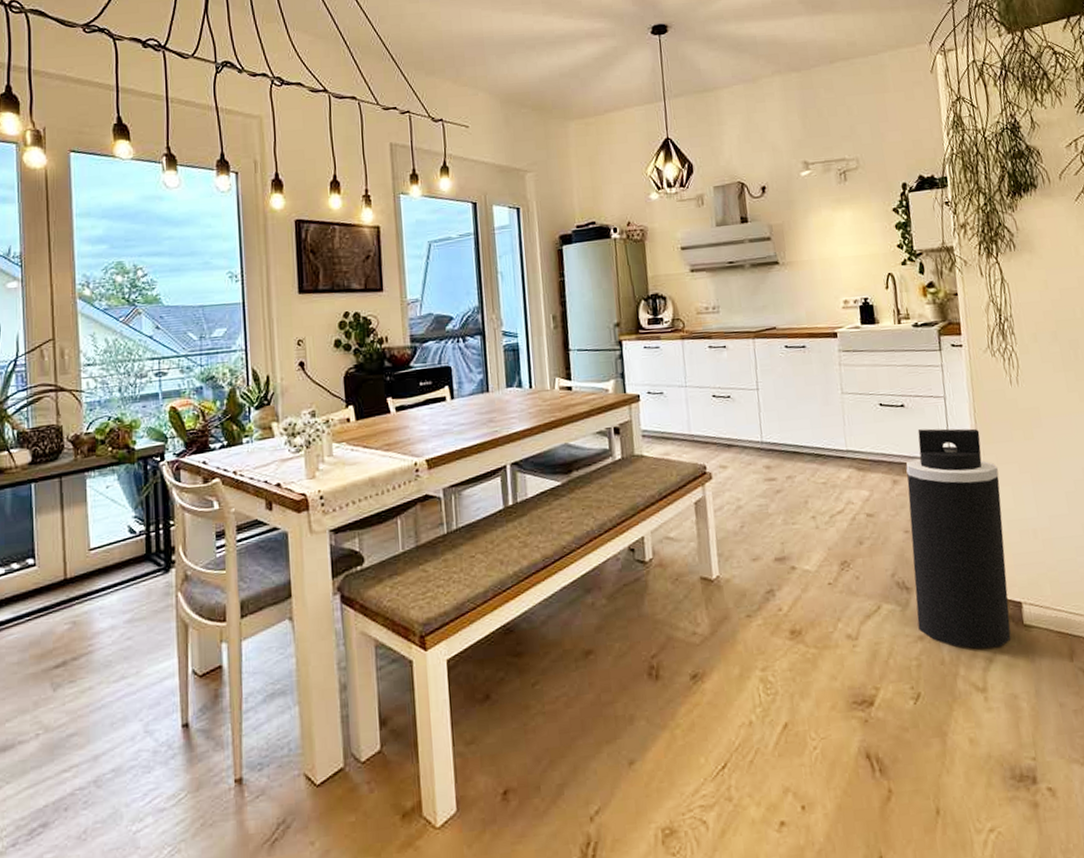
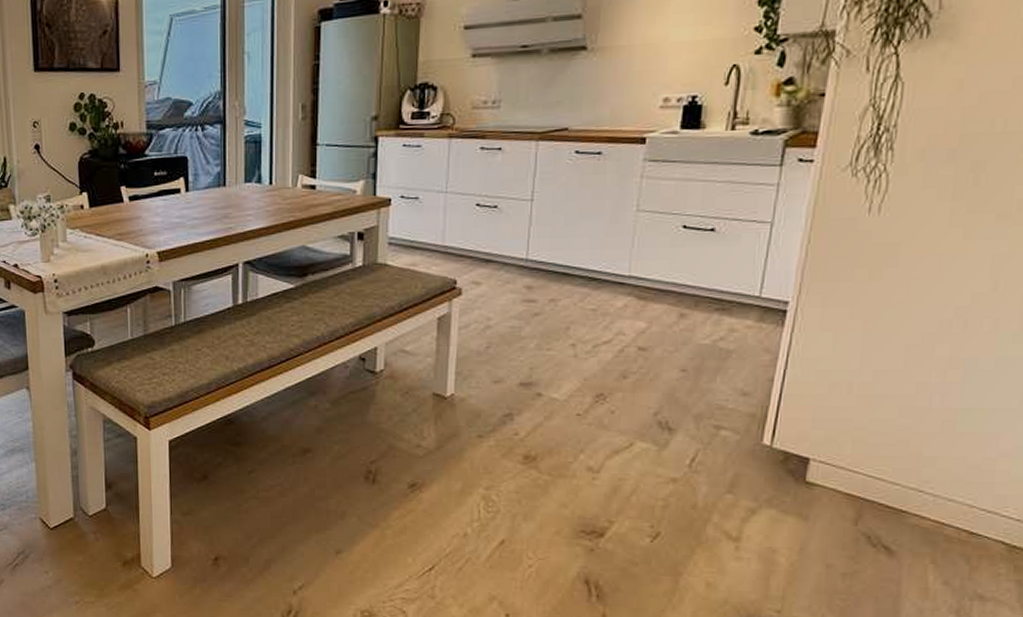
trash can: present [906,428,1012,650] -> none [674,258,821,500]

